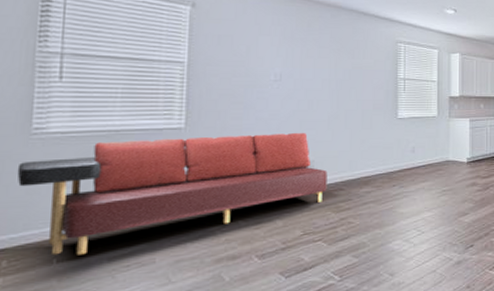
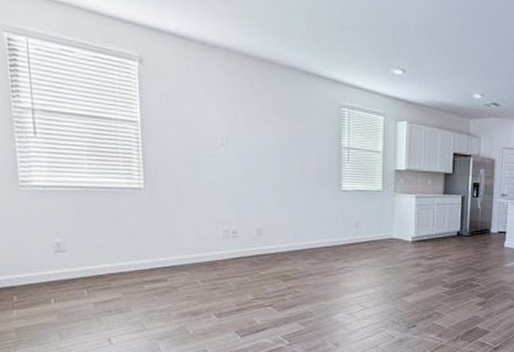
sofa: present [17,133,328,256] -> none [12,197,275,298]

